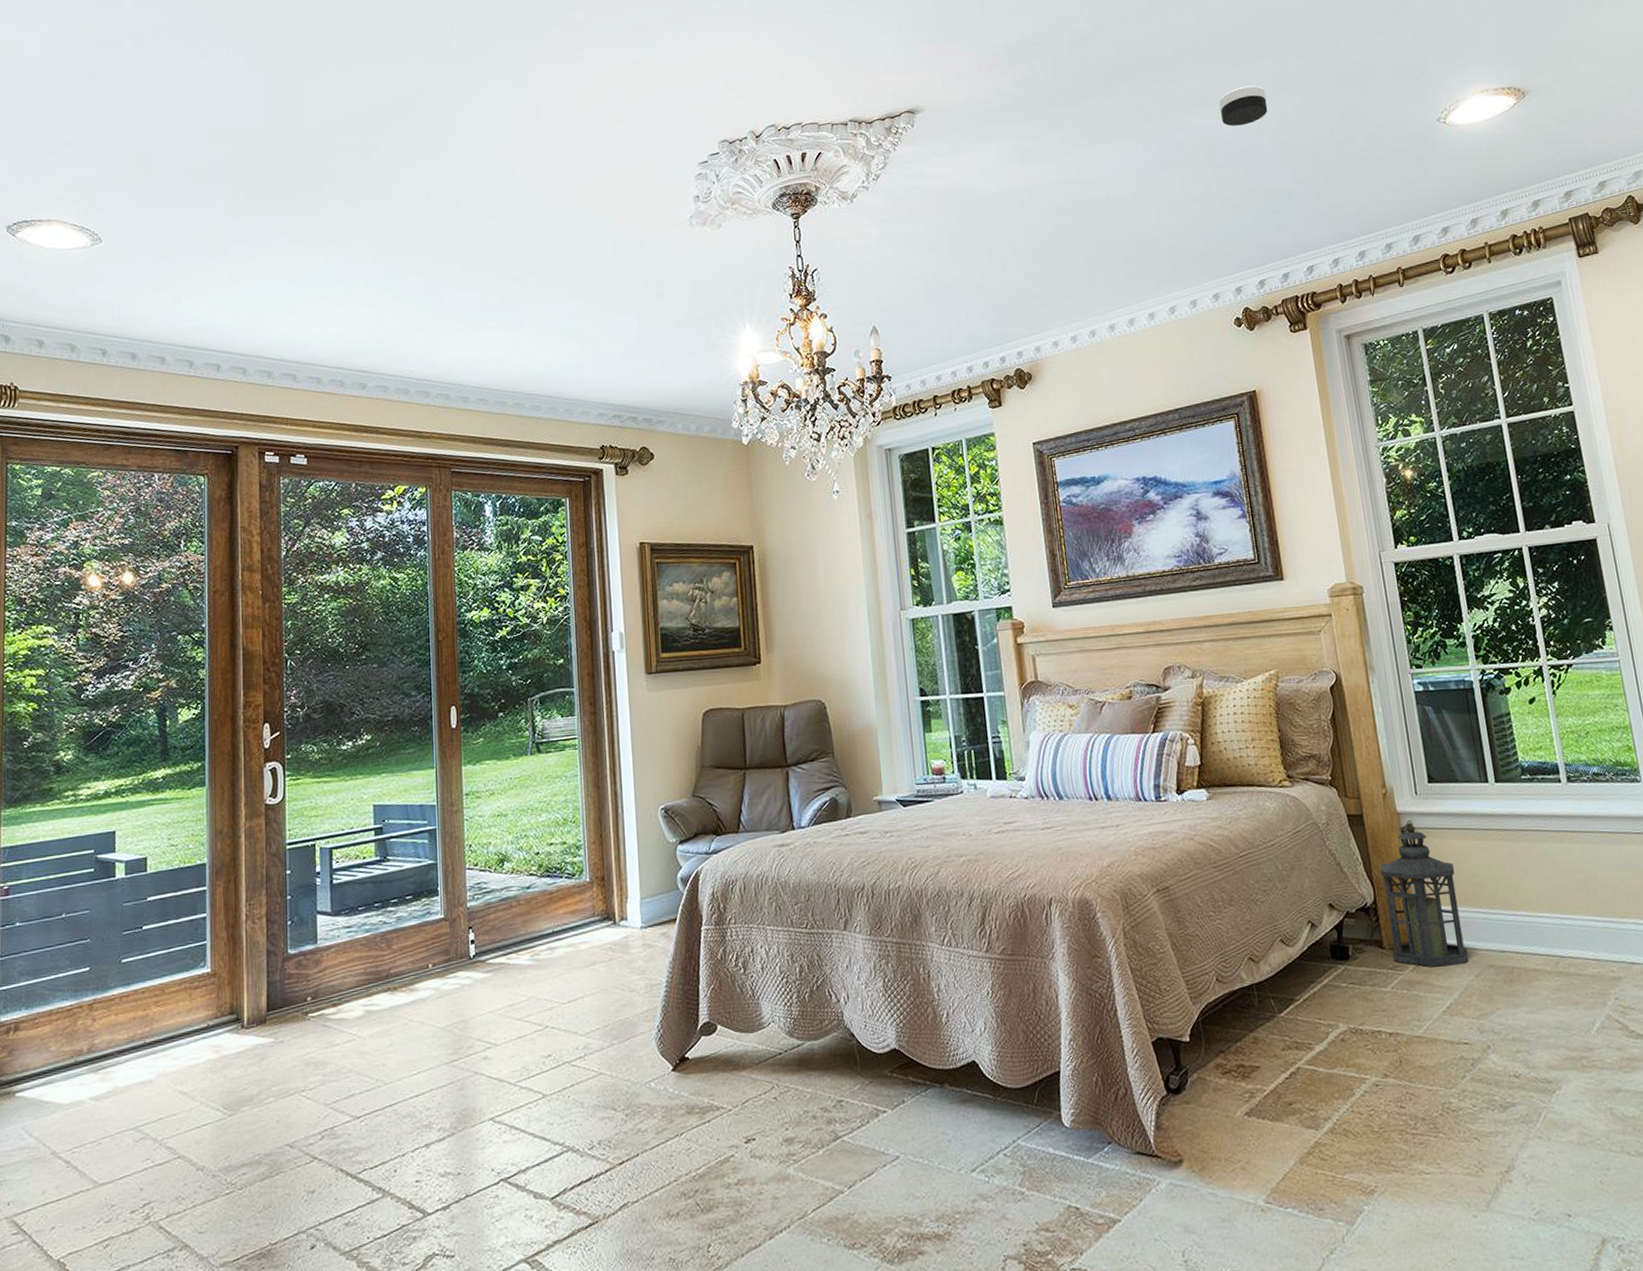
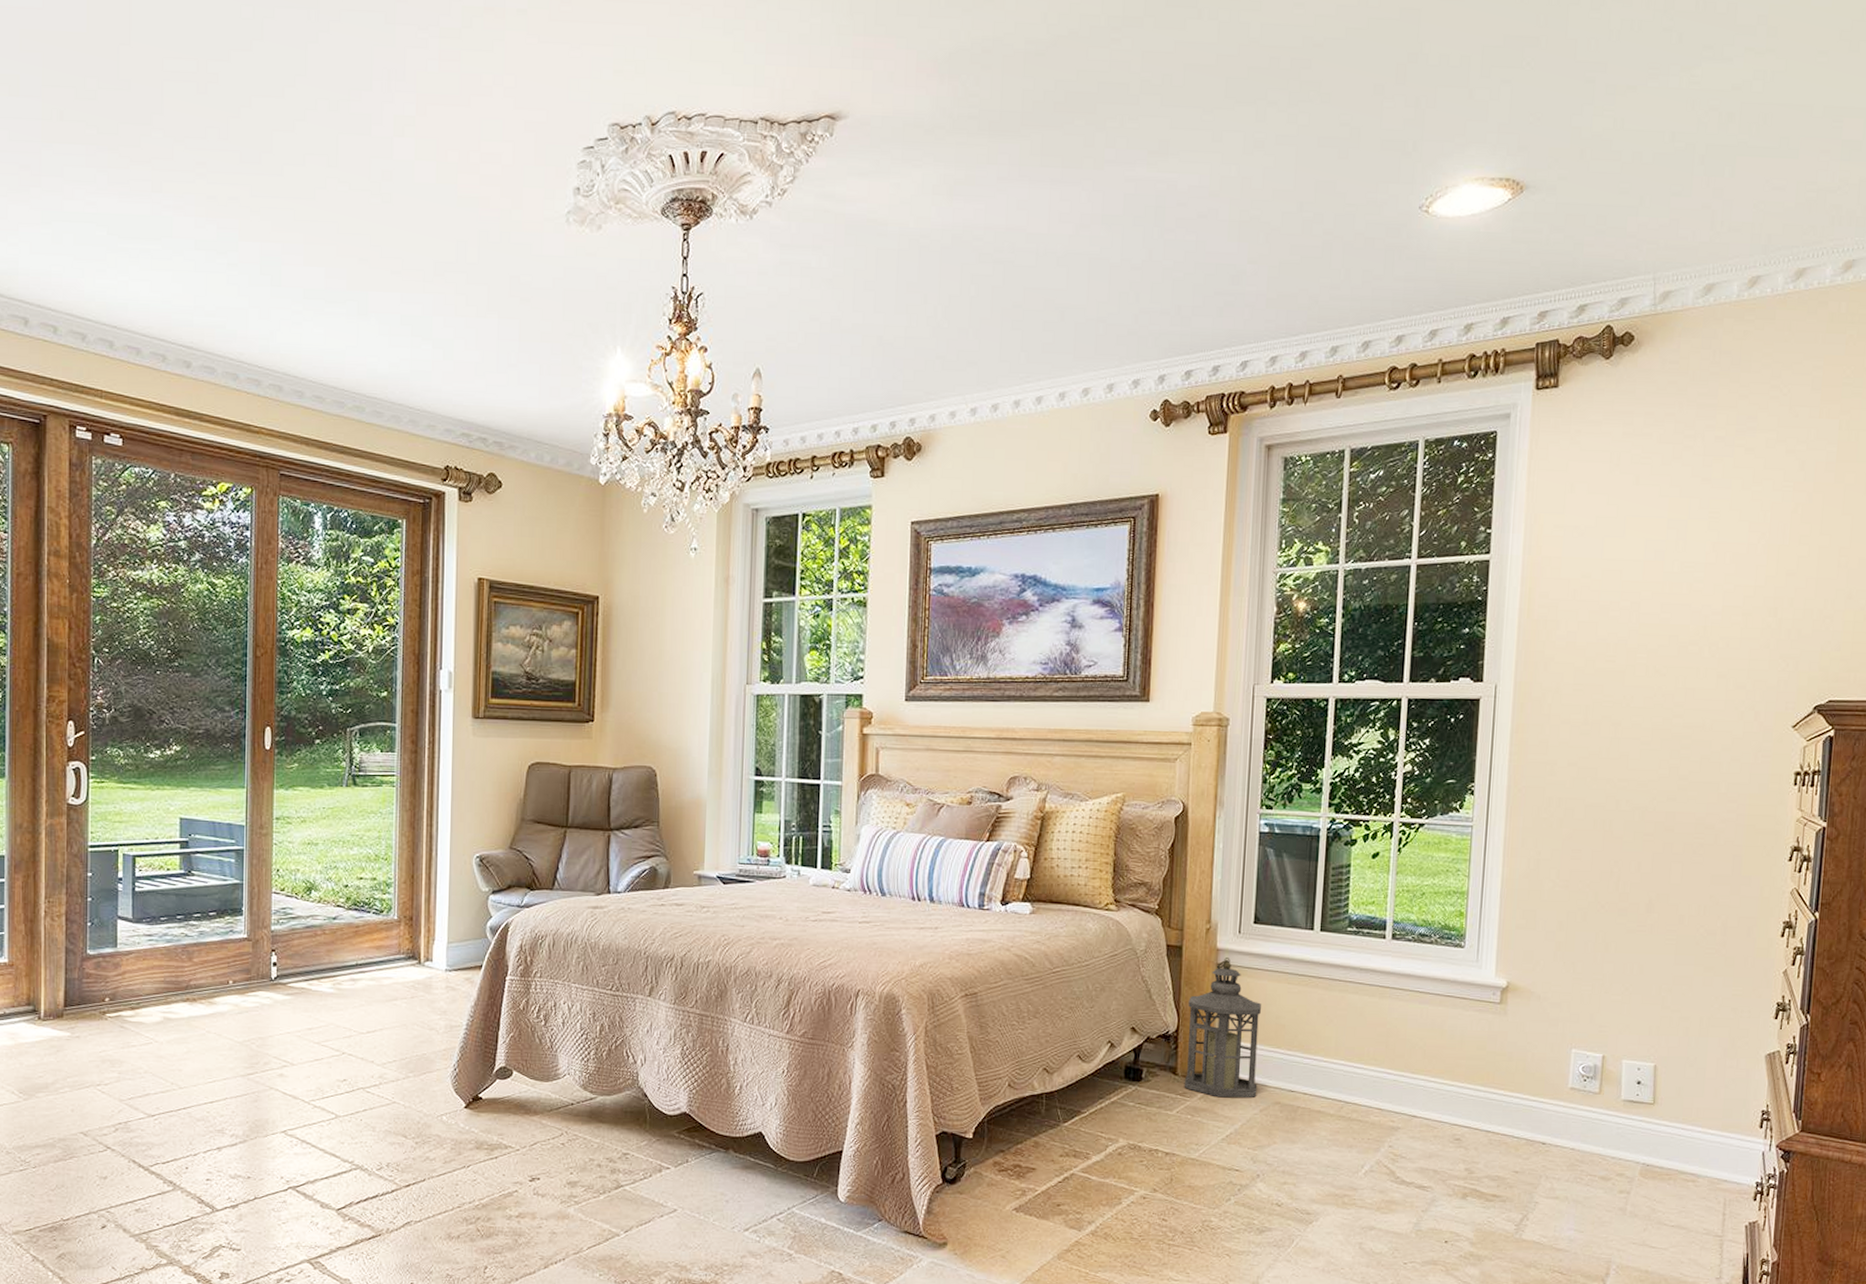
smoke detector: present [1218,85,1268,126] -> none [1180,137,1235,185]

